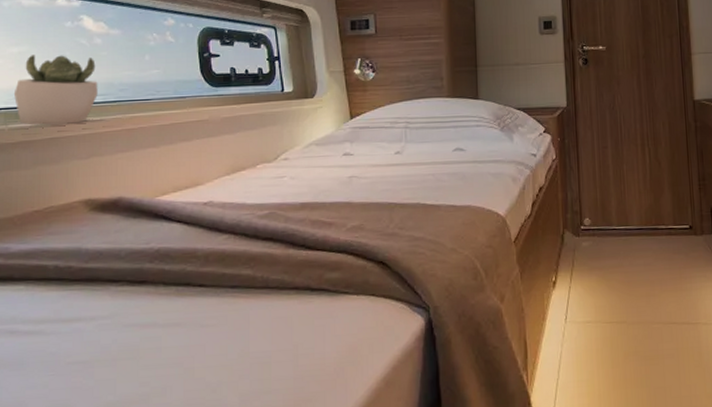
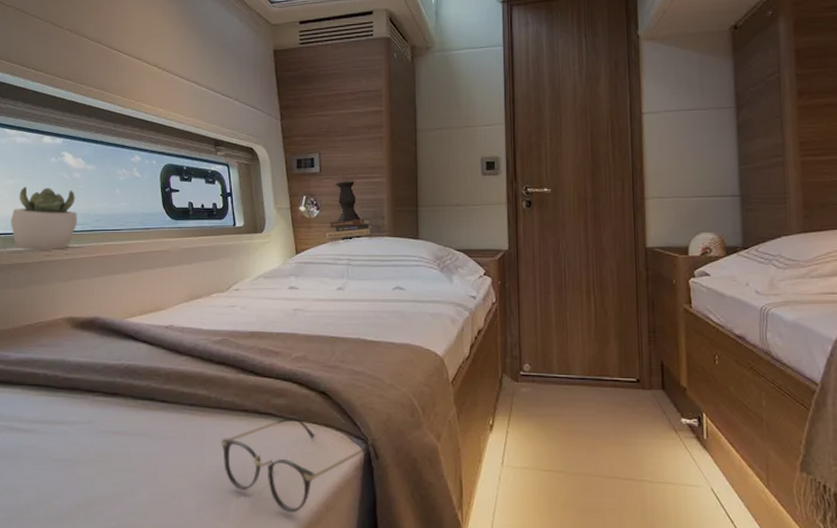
eyeglasses: none [267,290,443,395] -> present [220,417,381,513]
books: none [382,79,431,103] -> present [325,218,373,239]
vase: none [392,42,422,100] -> present [336,181,364,238]

